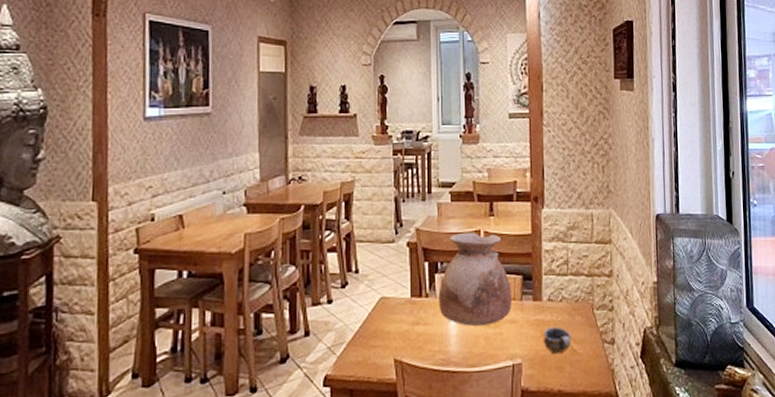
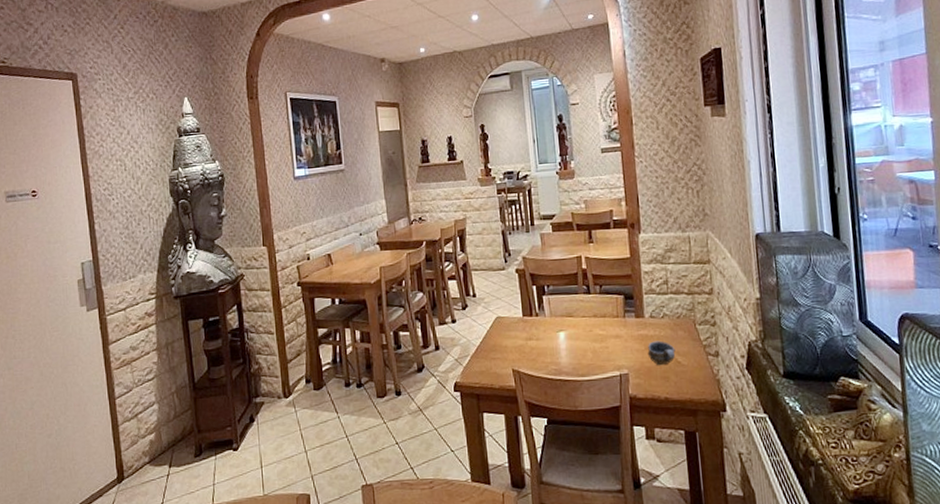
vase: present [438,232,513,326] -> none [547,258,616,341]

